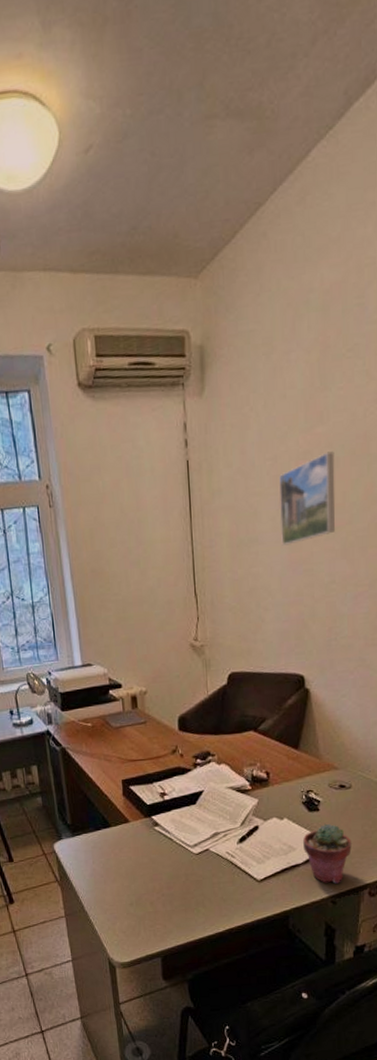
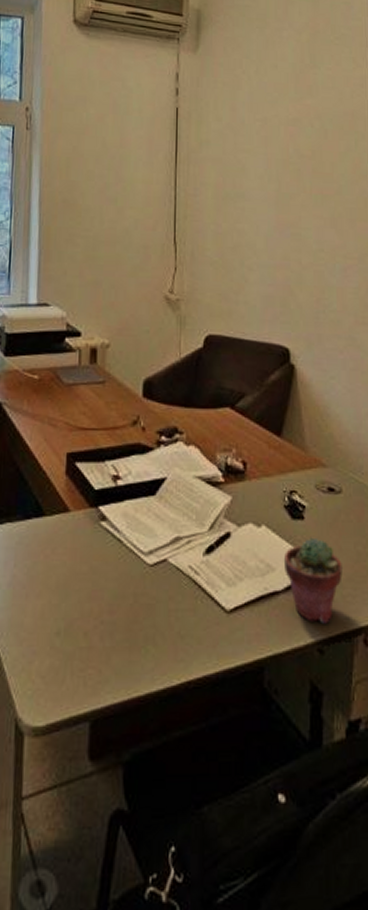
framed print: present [279,451,335,546] -> none [267,123,324,206]

